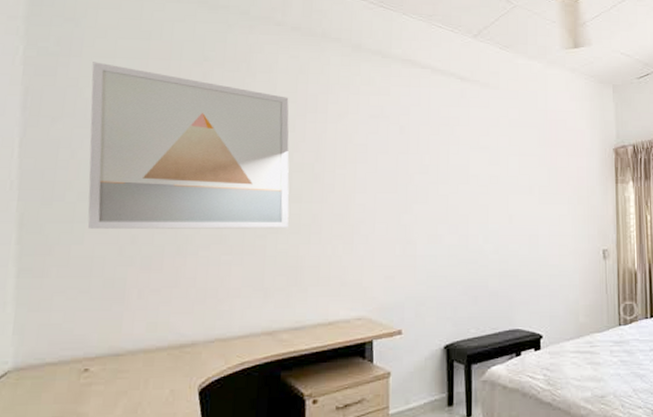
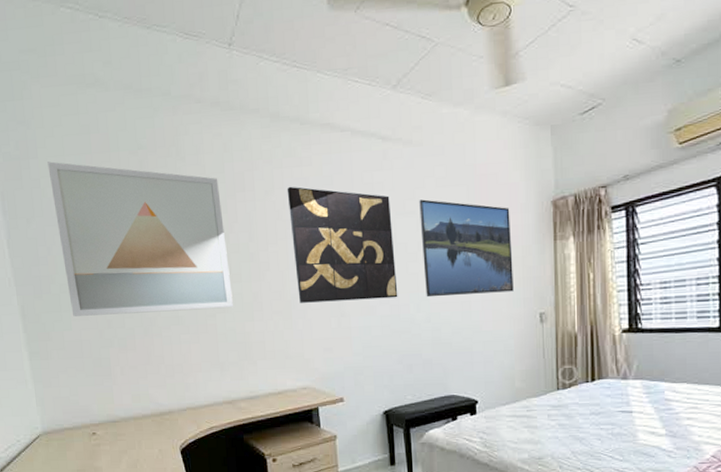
wall art: none [361,112,467,228] -> present [287,186,398,303]
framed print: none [493,137,579,229] -> present [419,199,514,298]

